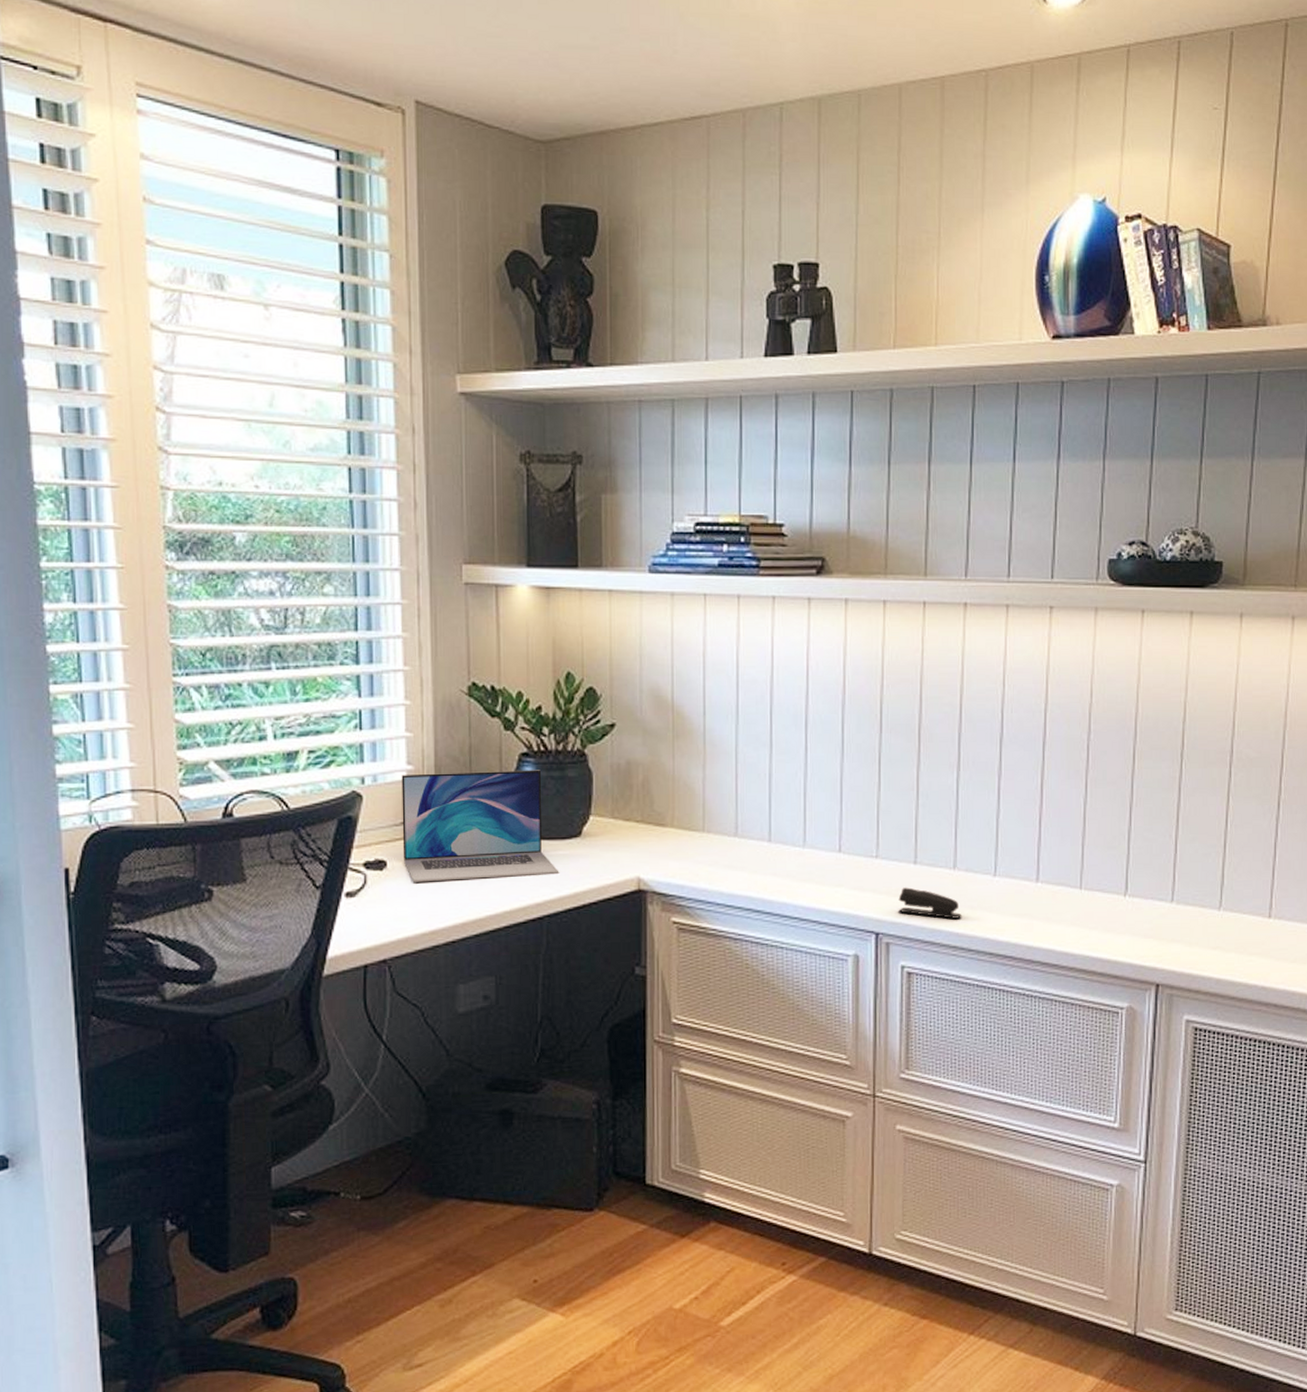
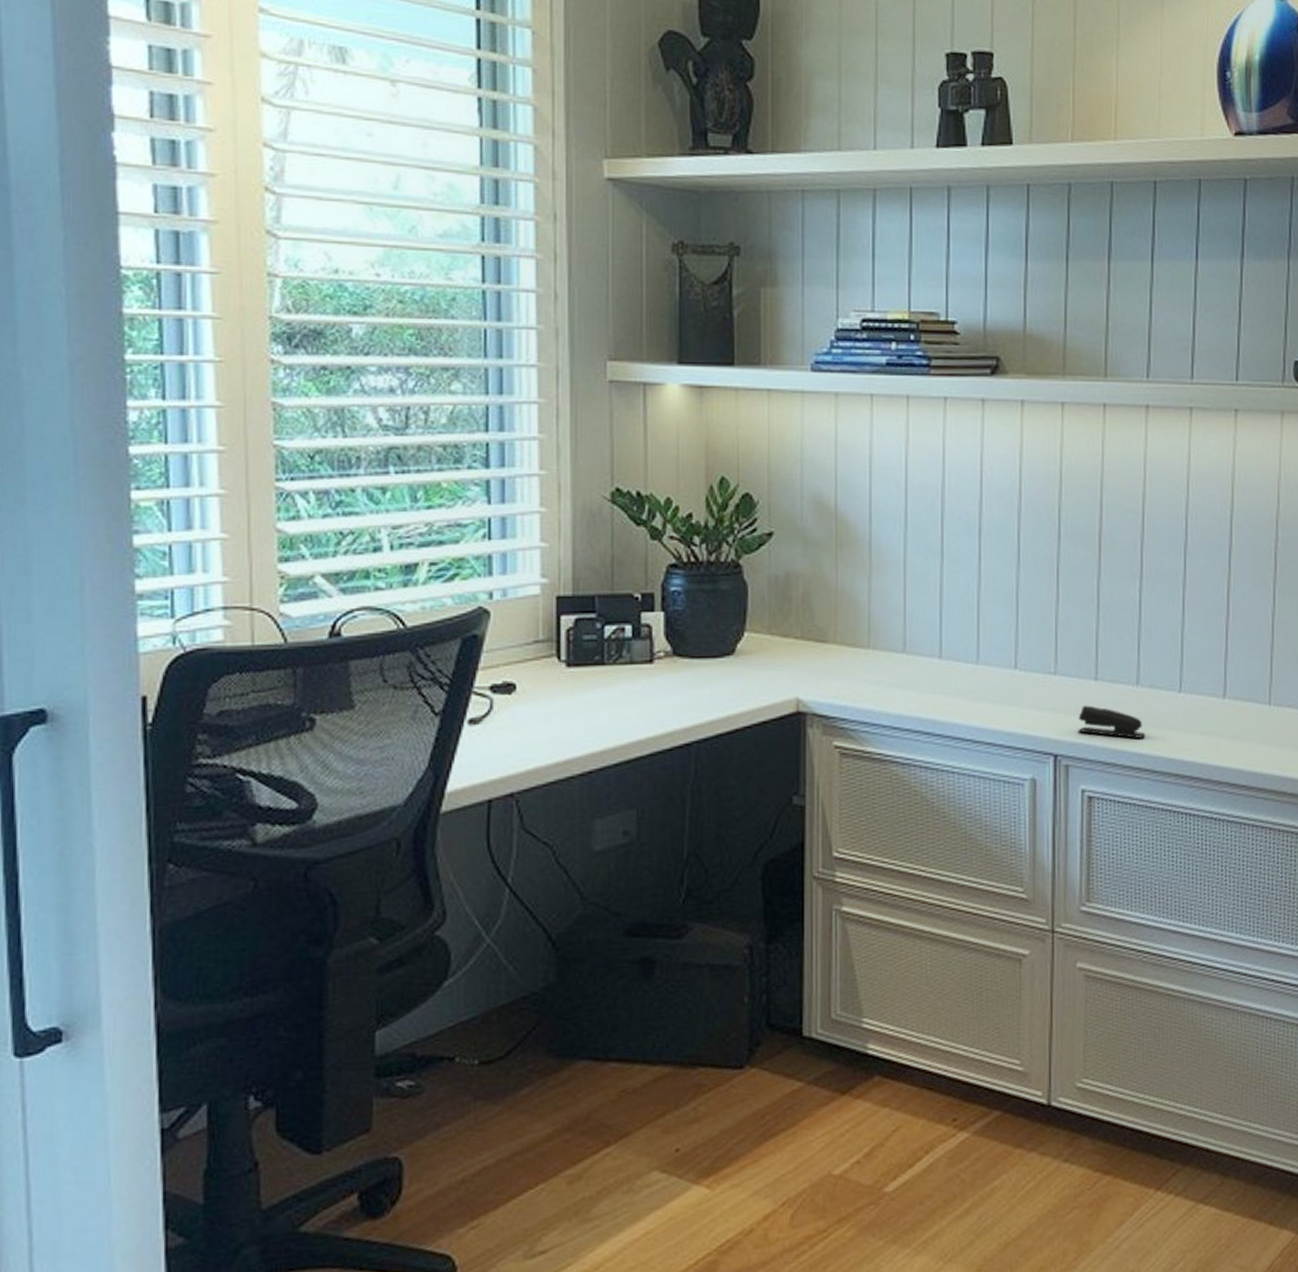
laptop: present [401,770,559,882] -> none [534,582,710,707]

